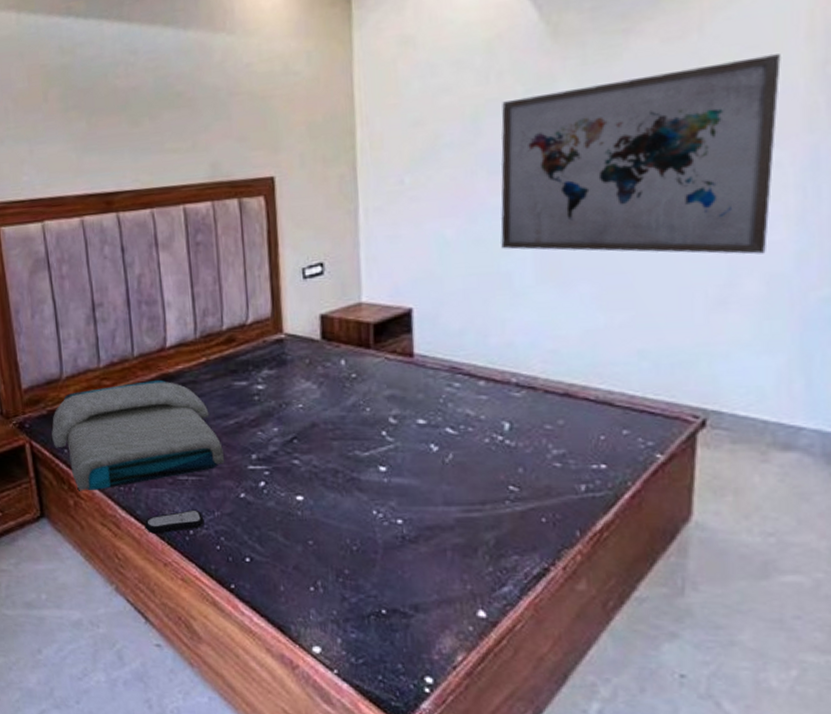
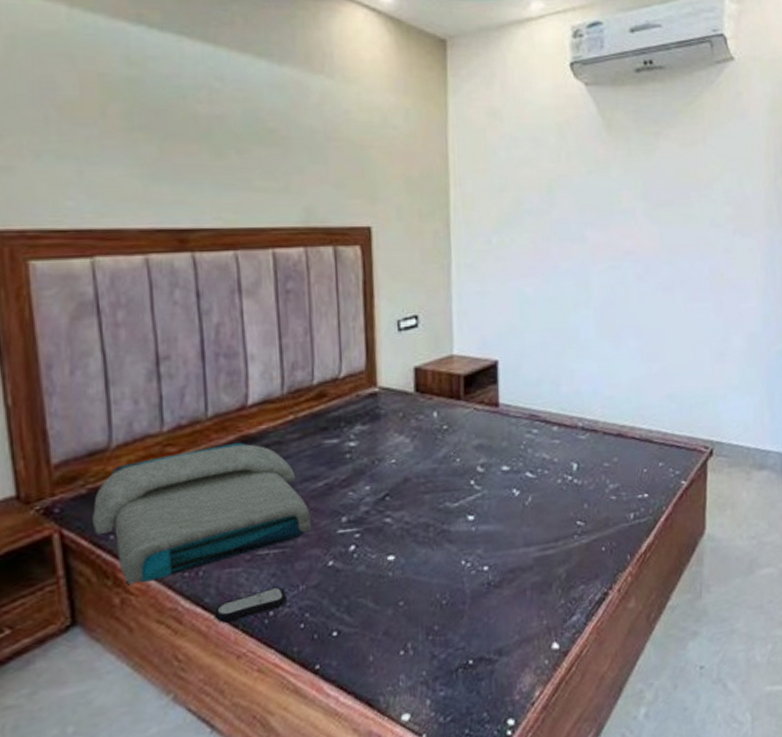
wall art: present [500,54,781,255] -> none [570,167,751,318]

